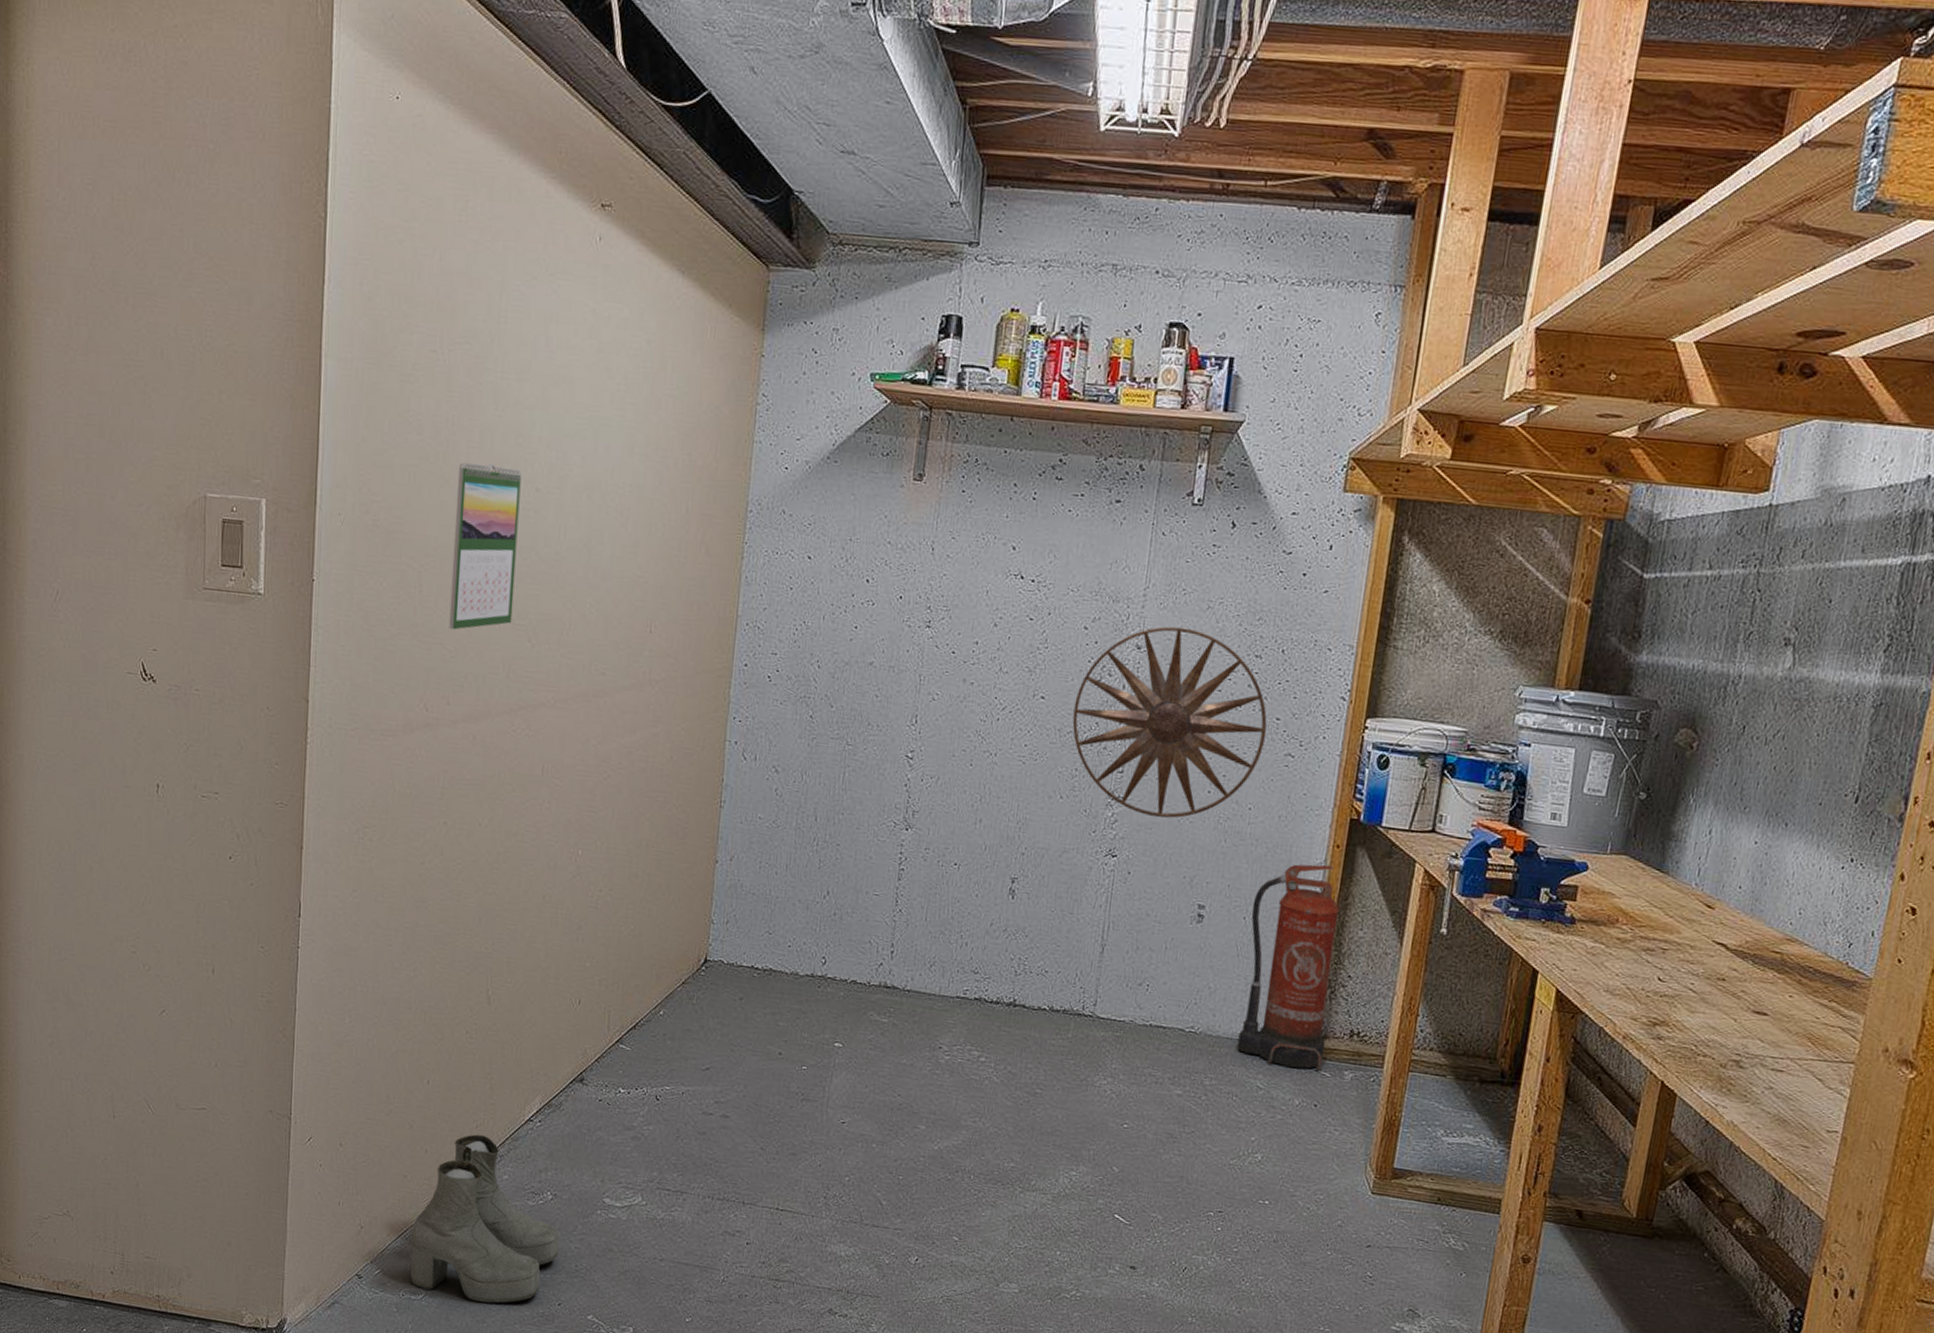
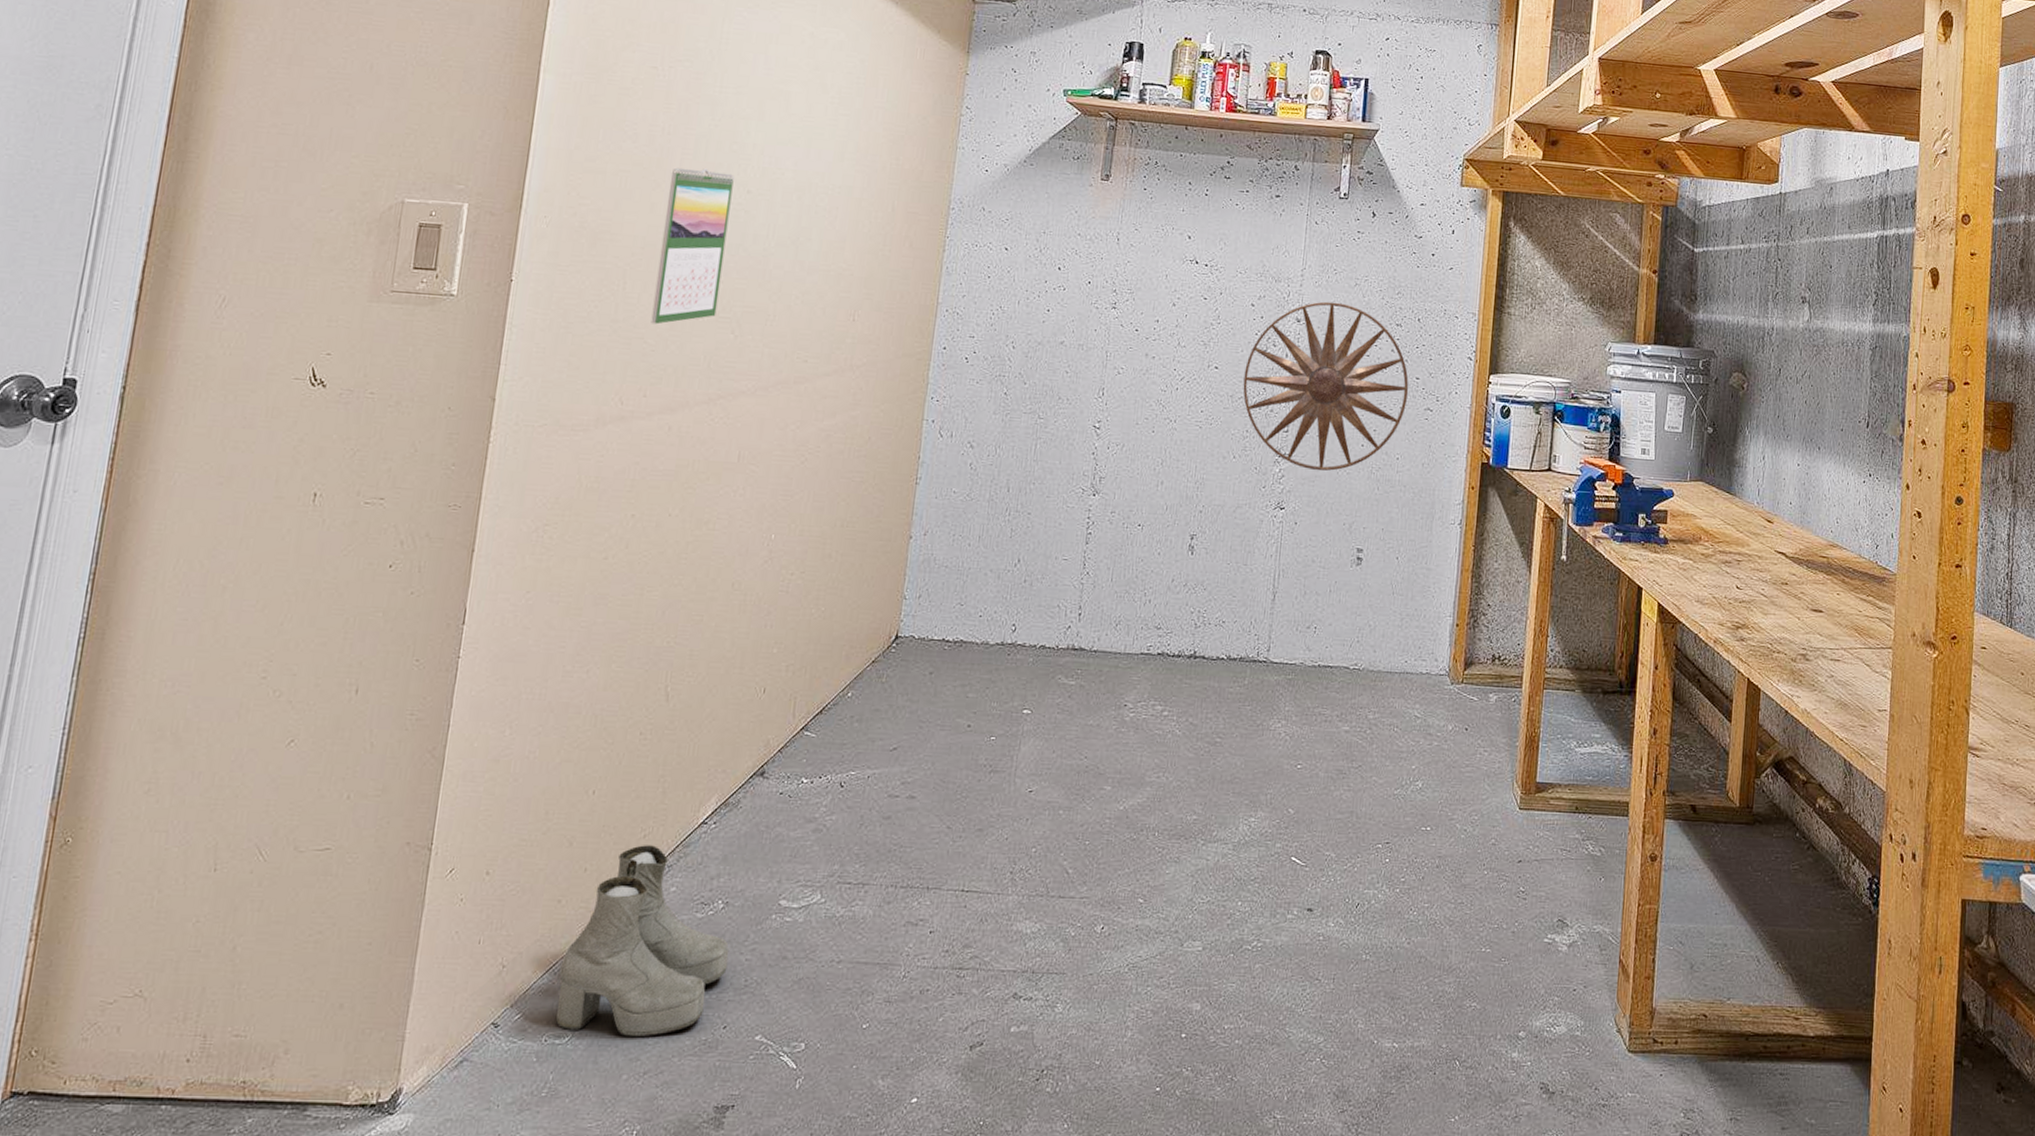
fire extinguisher: present [1237,864,1340,1072] -> none [1396,505,1477,697]

